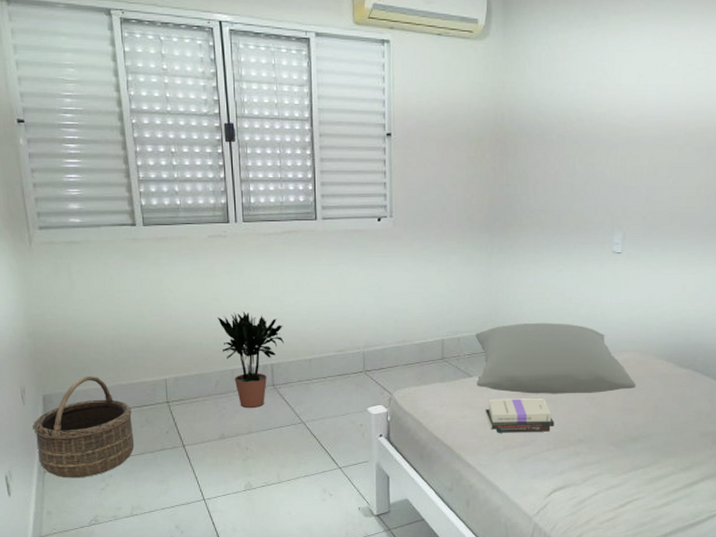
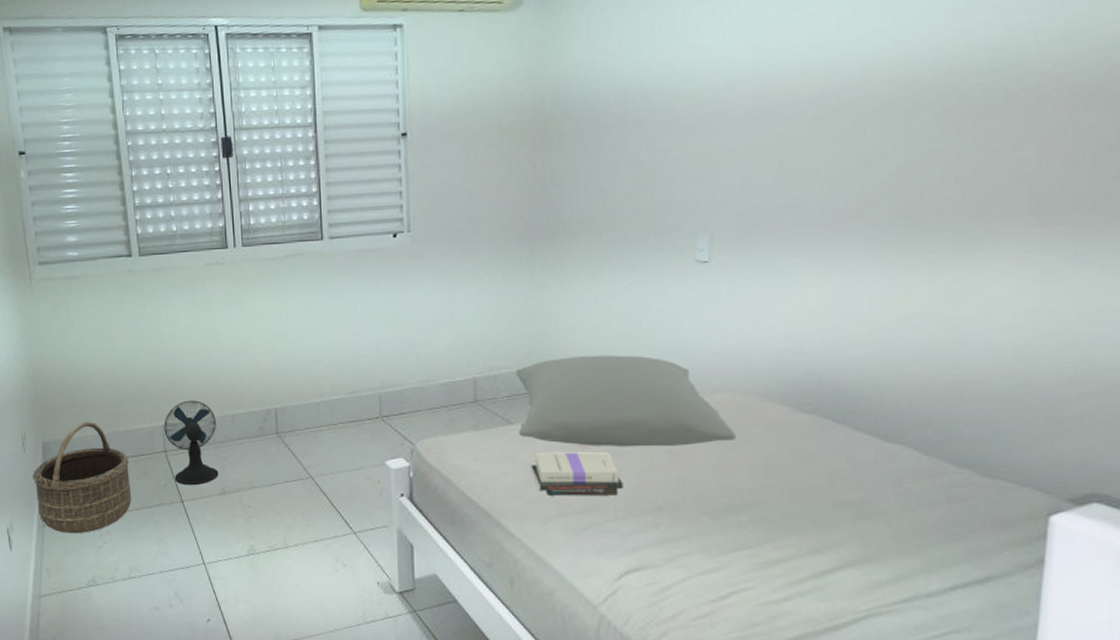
fan: none [166,357,219,432] -> present [164,400,219,486]
potted plant: present [218,311,284,408] -> none [217,348,289,459]

